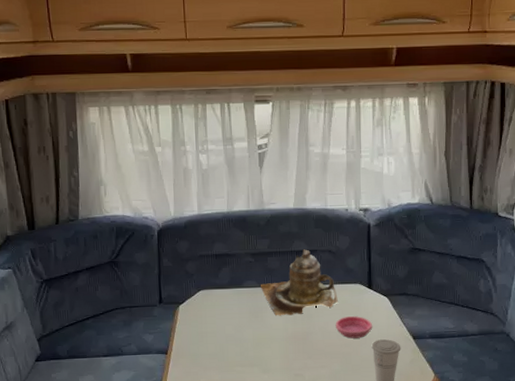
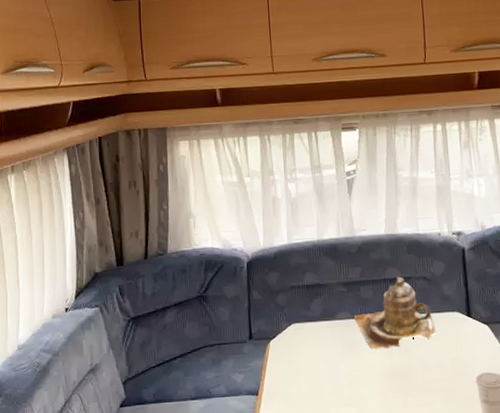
saucer: present [335,316,373,339] -> none [434,347,475,372]

